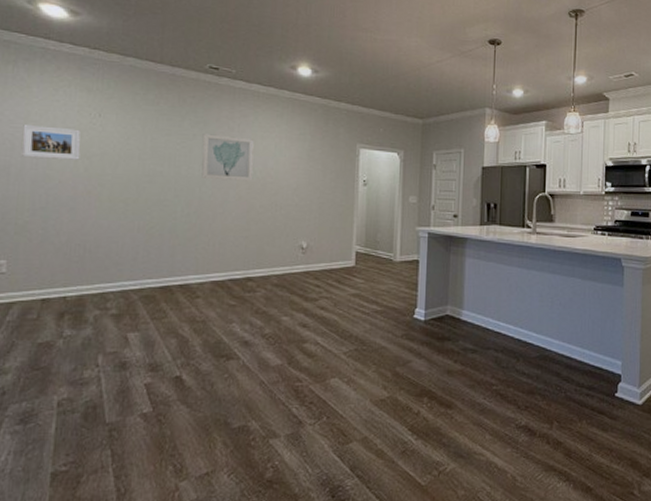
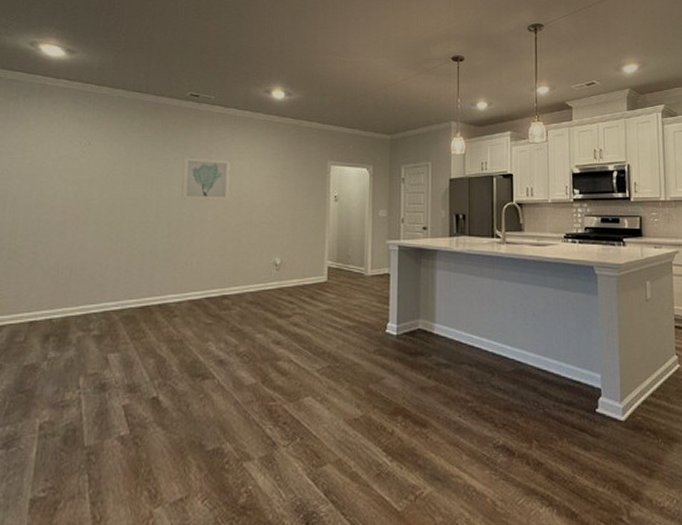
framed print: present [22,123,81,160] -> none [18,154,72,186]

